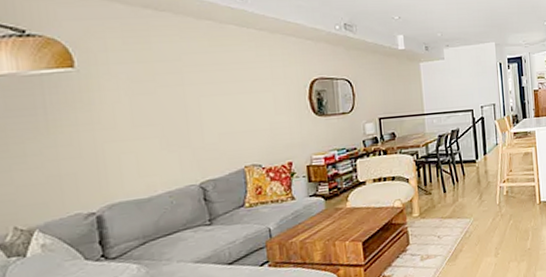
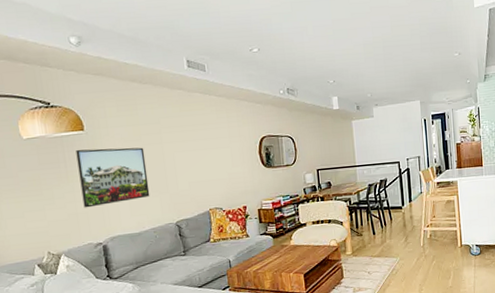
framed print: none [61,90,166,168] -> present [76,147,150,208]

